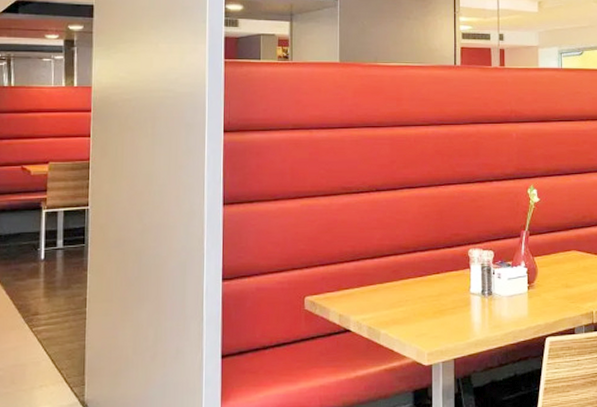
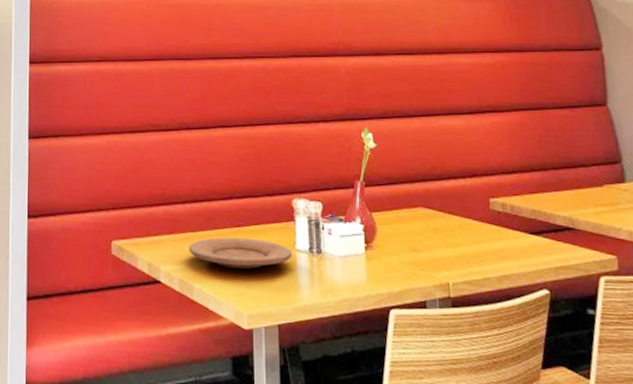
plate: none [376,285,467,313] -> present [188,237,292,269]

